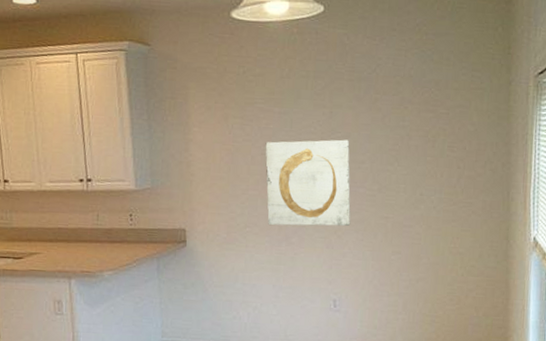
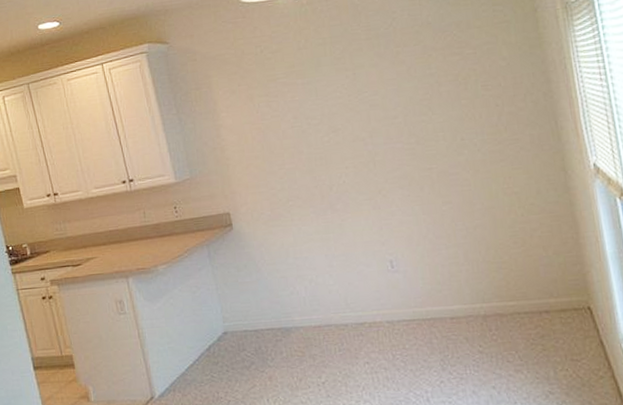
wall art: present [265,139,351,227] -> none [294,98,394,196]

